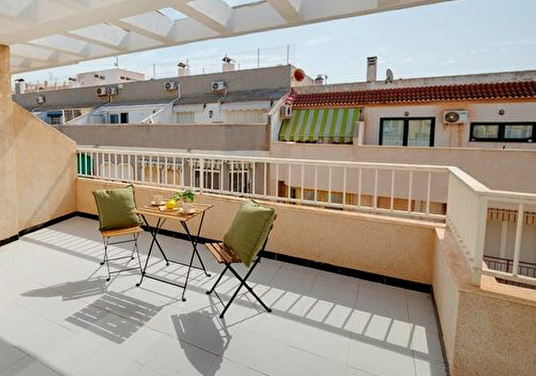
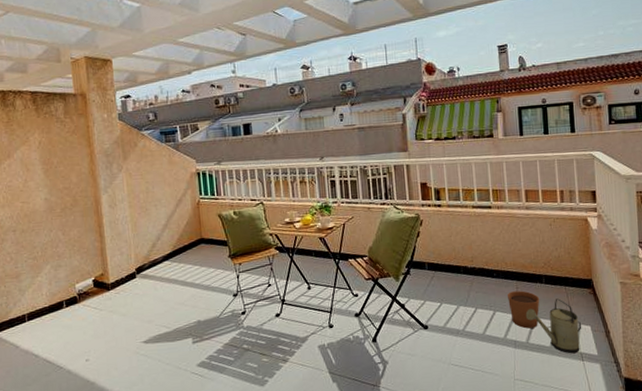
planter: none [349,288,379,323] -> present [508,291,540,329]
watering can: none [363,299,417,350] -> present [525,298,582,354]

